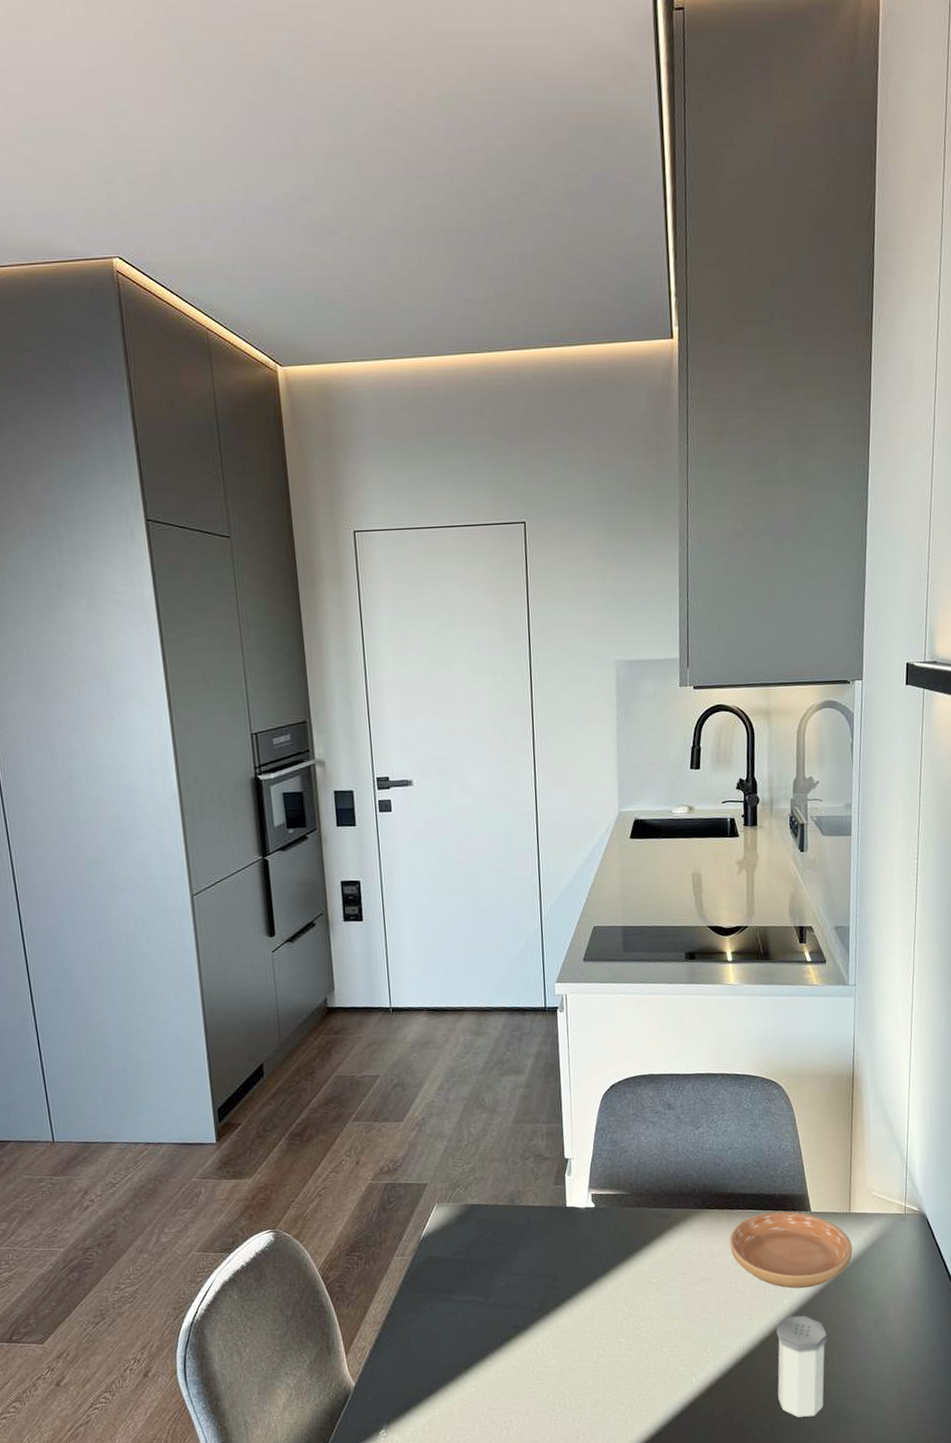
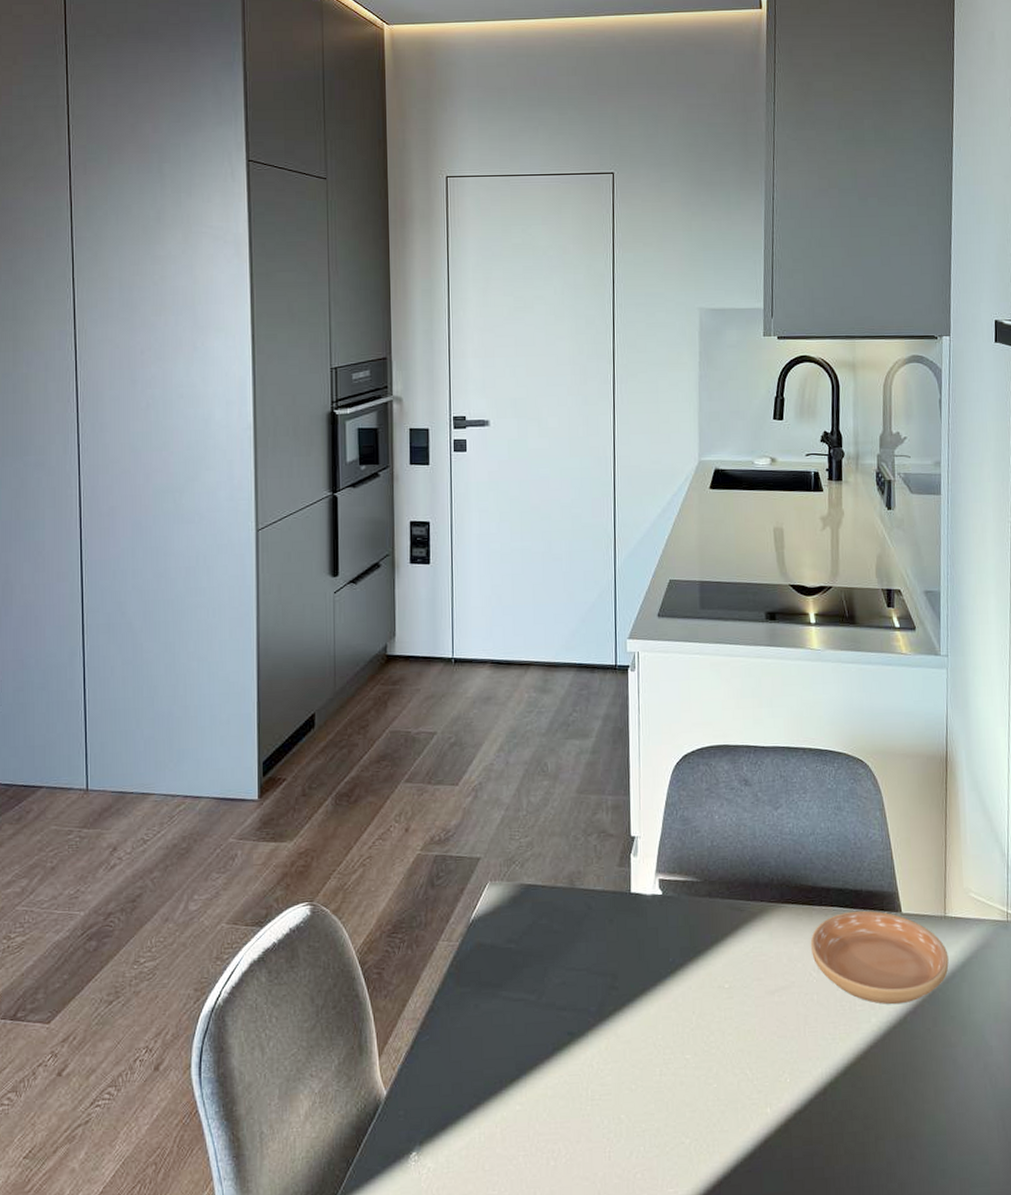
salt shaker: present [776,1315,827,1418] -> none [863,1038,921,1167]

